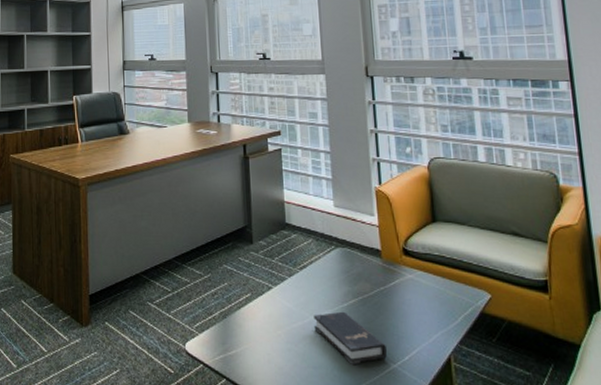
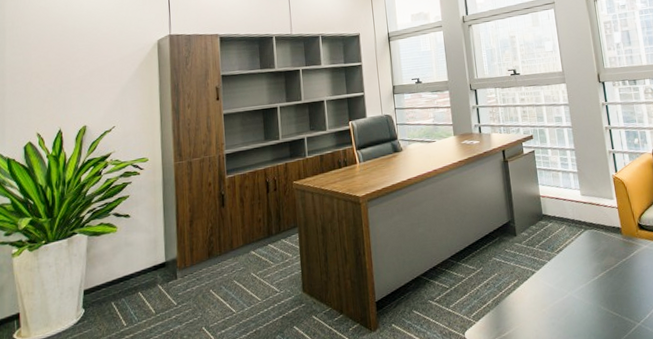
hardback book: present [313,311,387,364] -> none [571,284,632,329]

